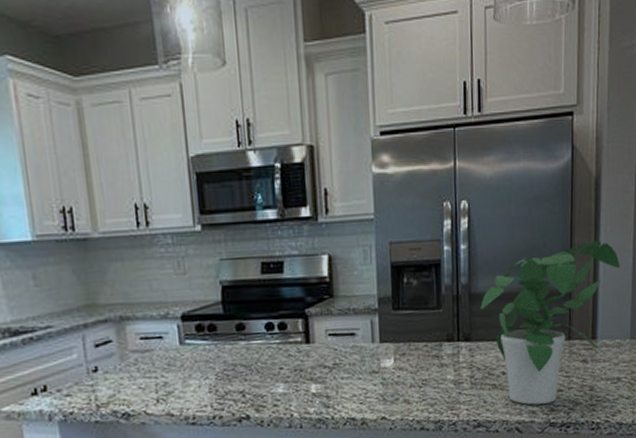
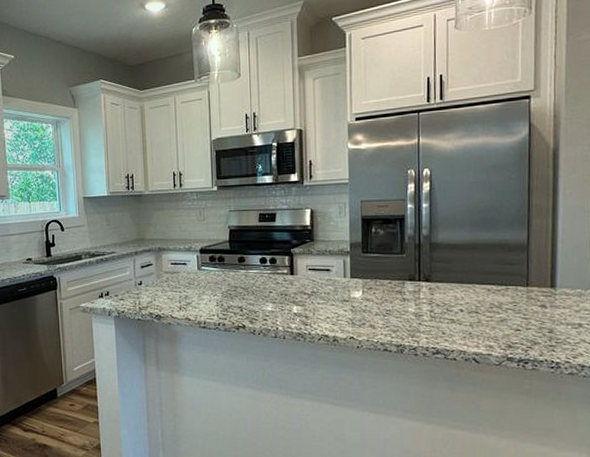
potted plant: present [480,240,620,405] -> none [440,202,580,340]

